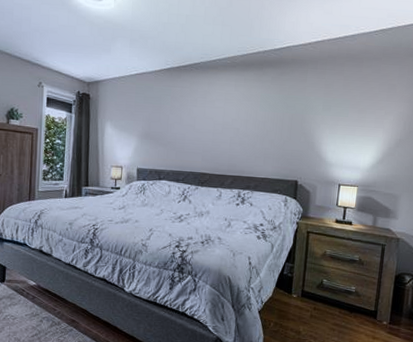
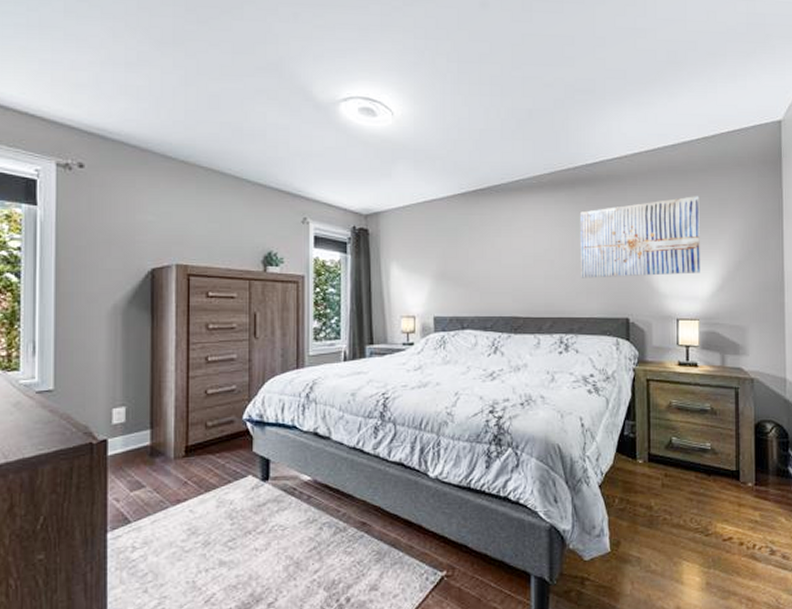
wall art: none [260,81,371,148] -> present [581,196,700,278]

